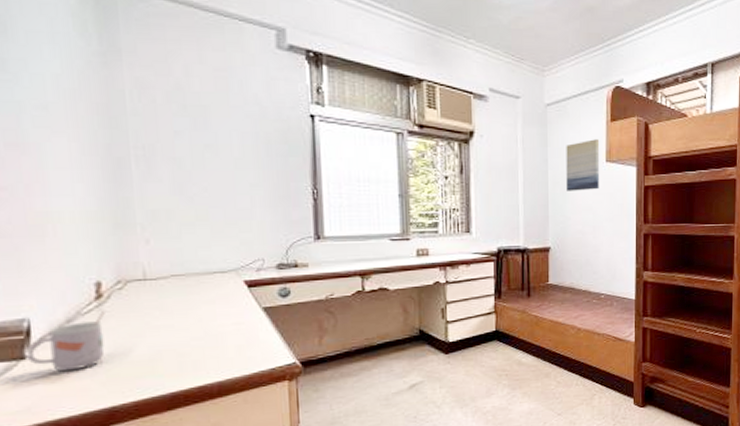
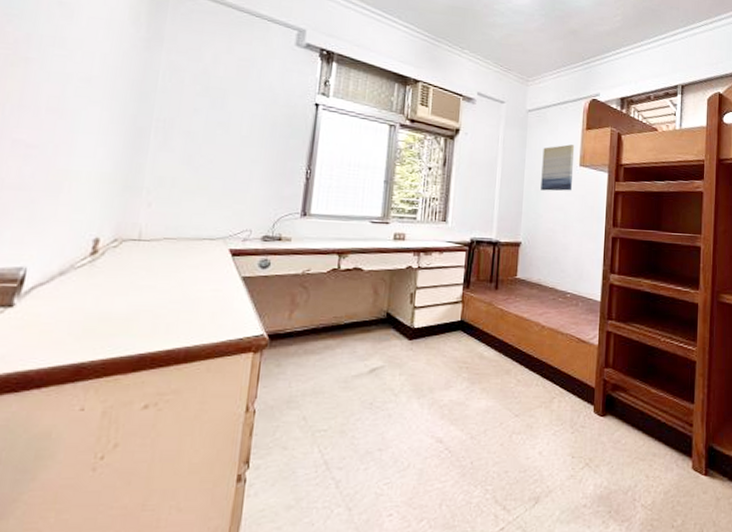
mug: present [25,311,105,372] -> none [13,267,96,323]

